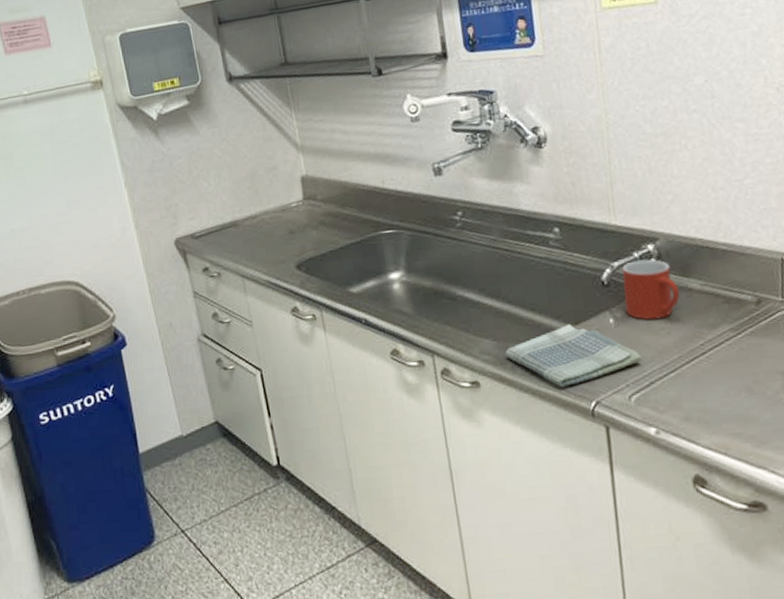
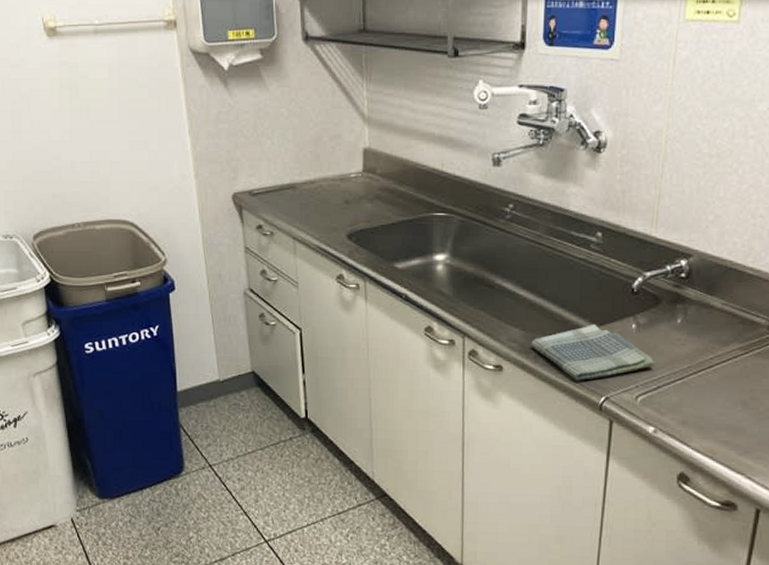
mug: present [622,259,680,320] -> none [649,273,702,331]

